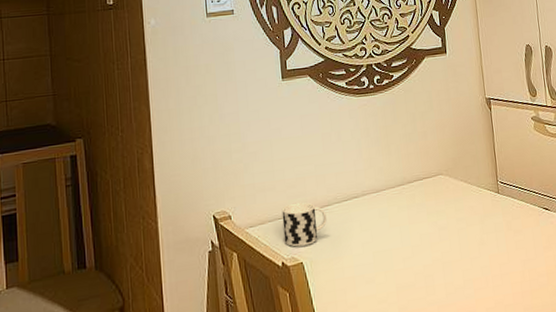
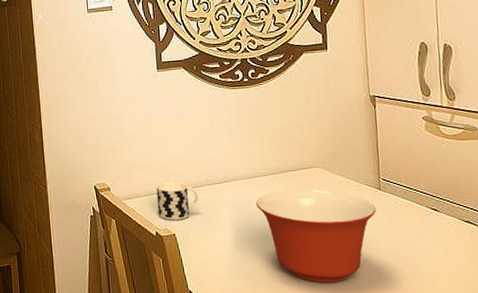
mixing bowl: none [385,198,496,299] -> present [256,189,376,283]

